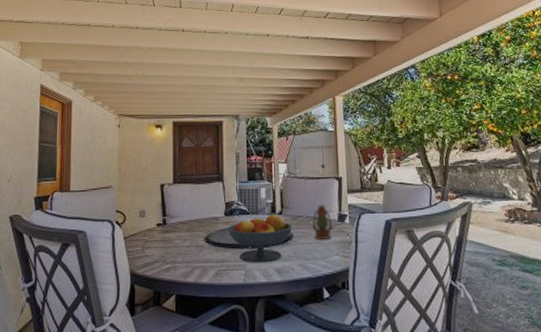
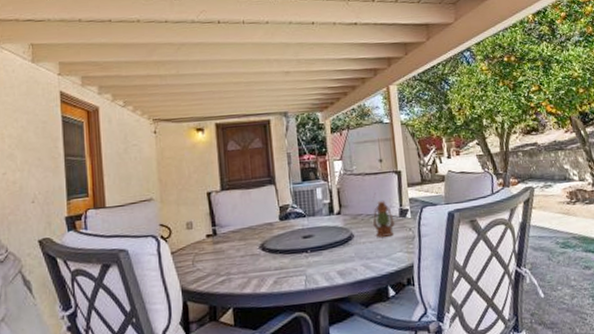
fruit bowl: present [228,214,292,263] -> none [284,214,352,268]

